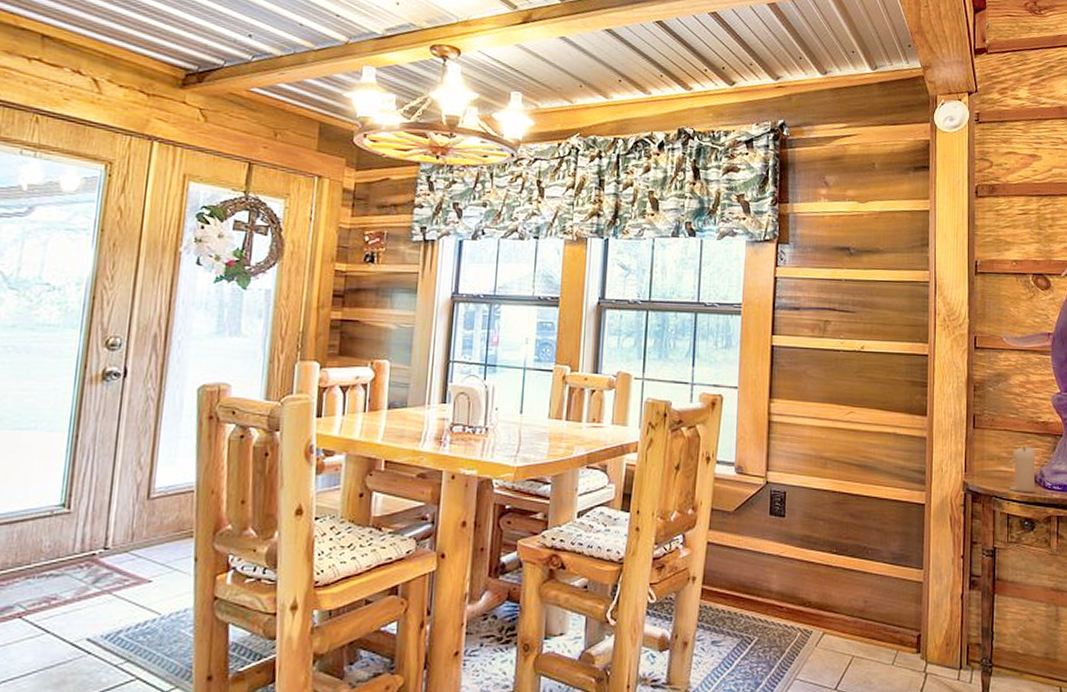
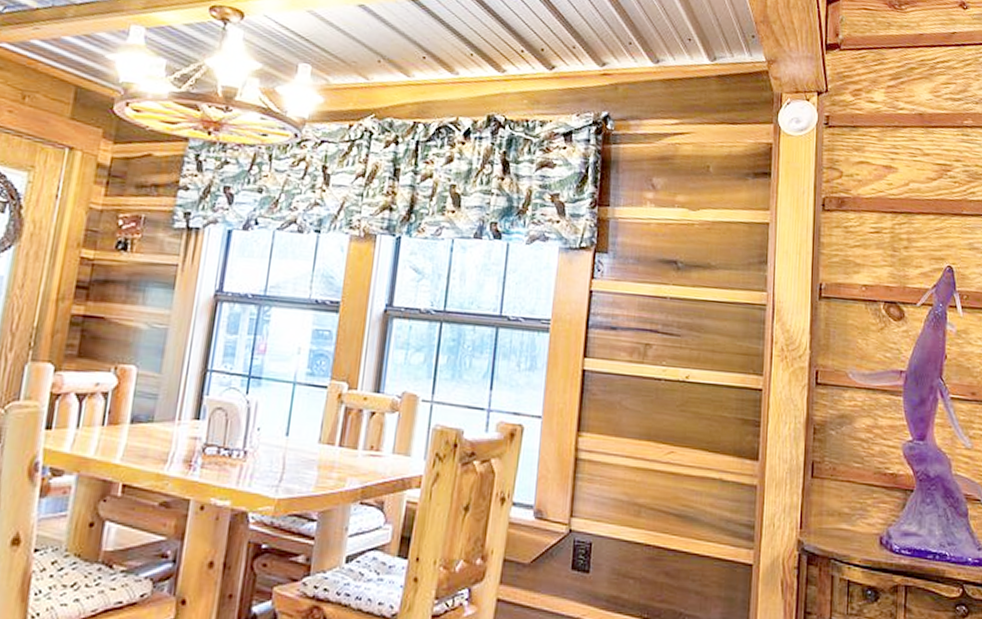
candle: present [1009,446,1036,493] -> none [850,500,882,557]

